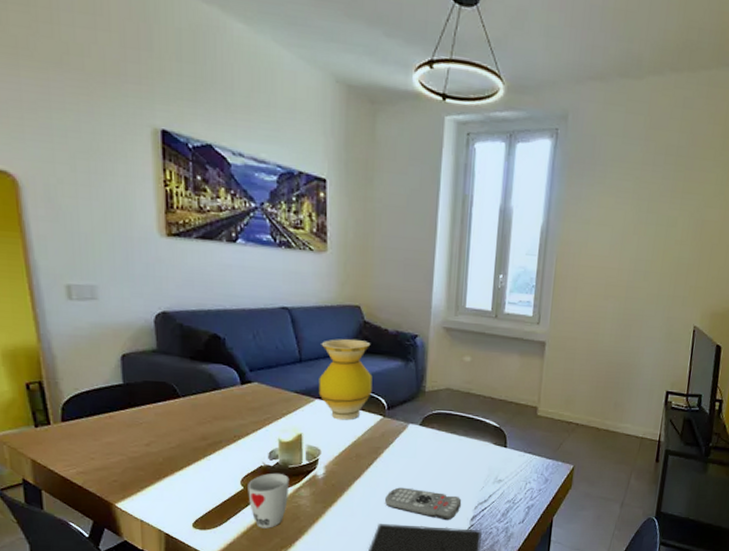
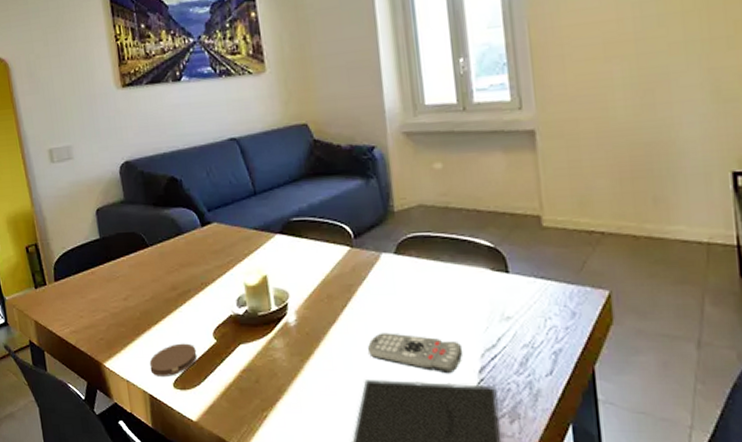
coaster: none [168,488,222,518] -> present [149,343,197,376]
cup: present [248,472,290,528] -> none [220,322,263,388]
vase: present [318,339,373,420] -> none [273,161,334,256]

